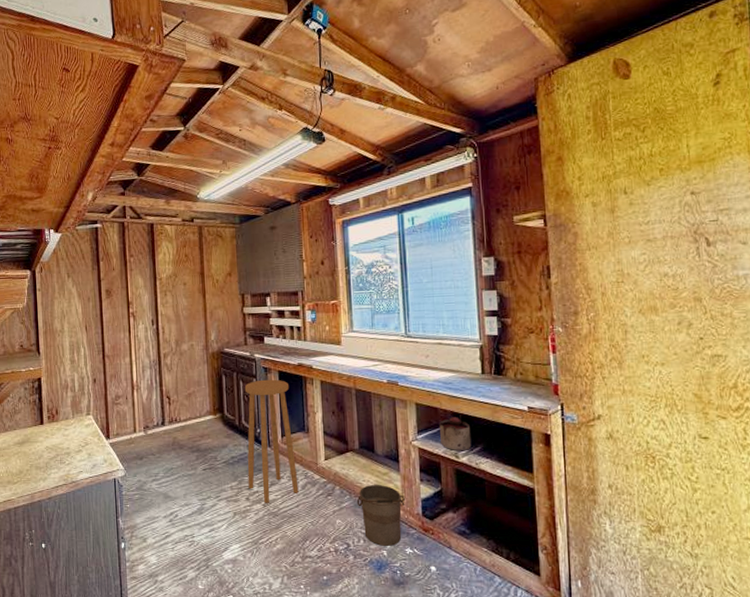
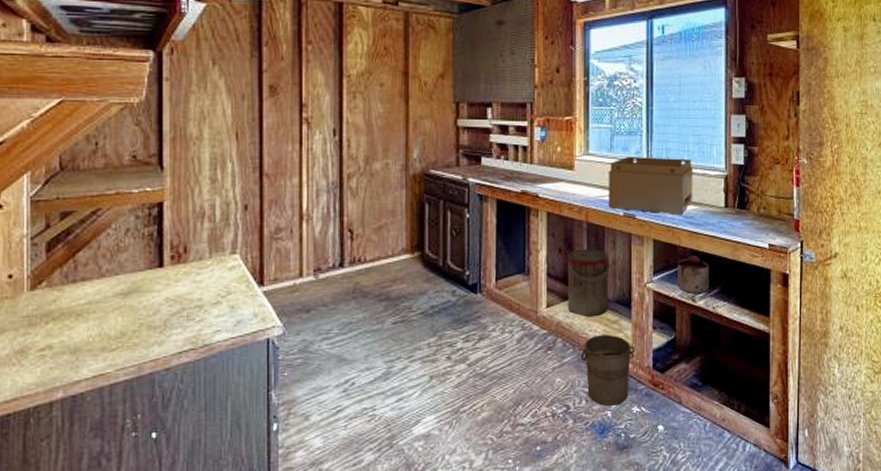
stool: present [244,379,299,503] -> none [450,209,513,363]
paint can: none [341,411,378,469] -> present [568,249,609,318]
storage bin: none [371,331,451,382] -> present [608,156,693,216]

